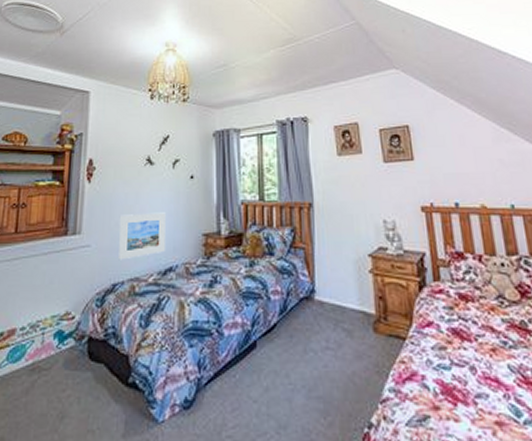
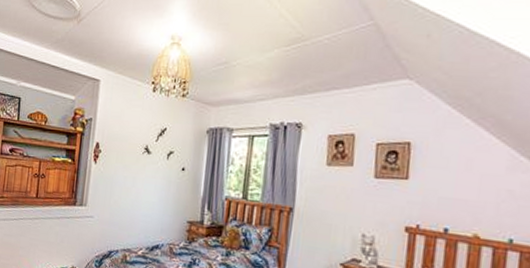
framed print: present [119,212,166,260] -> none [115,194,157,233]

